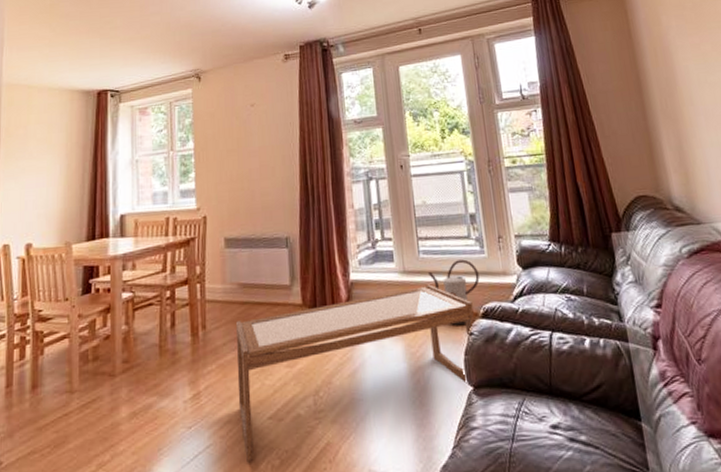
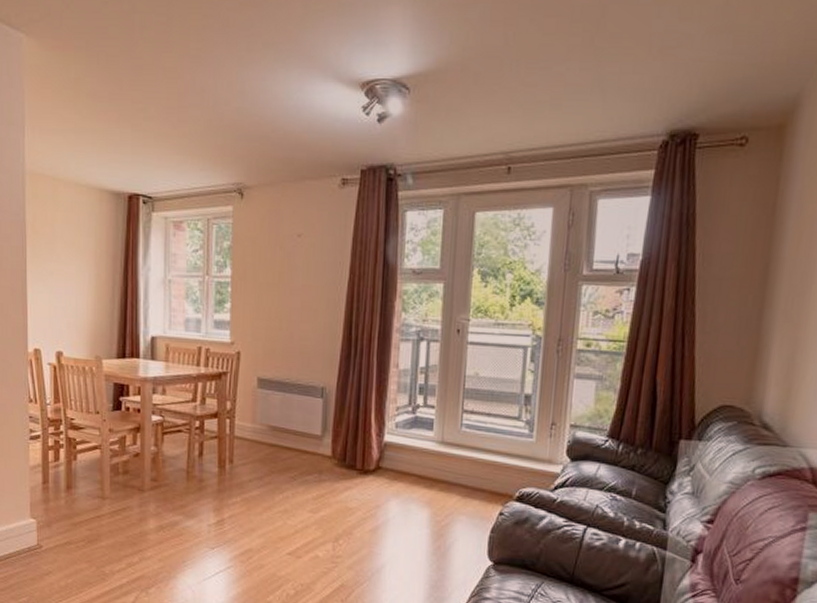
coffee table: present [236,284,475,463] -> none [260,459,509,588]
watering can: present [428,259,480,326] -> none [468,439,522,505]

